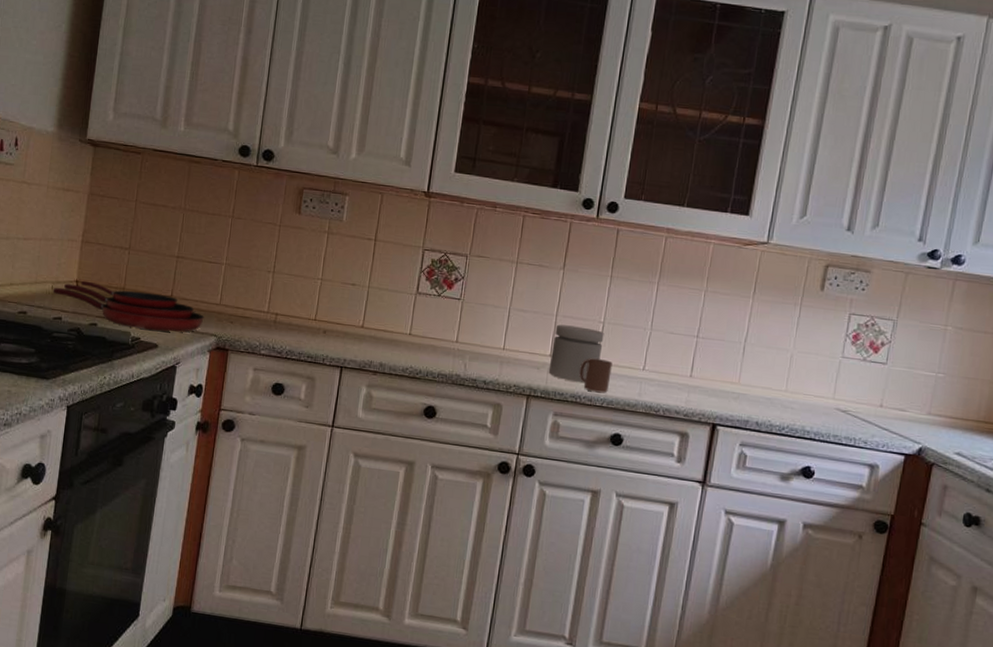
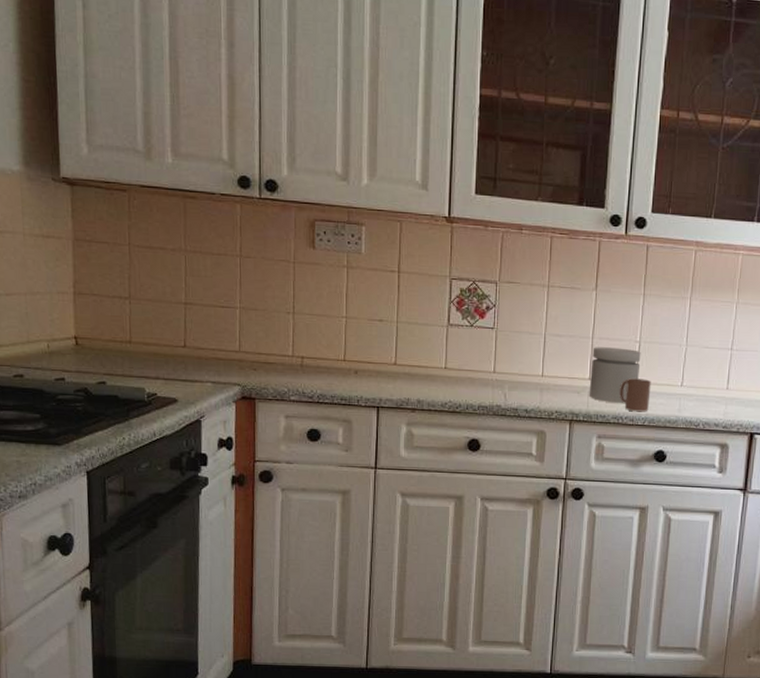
frying pan: present [52,280,204,332] -> none [49,336,224,385]

